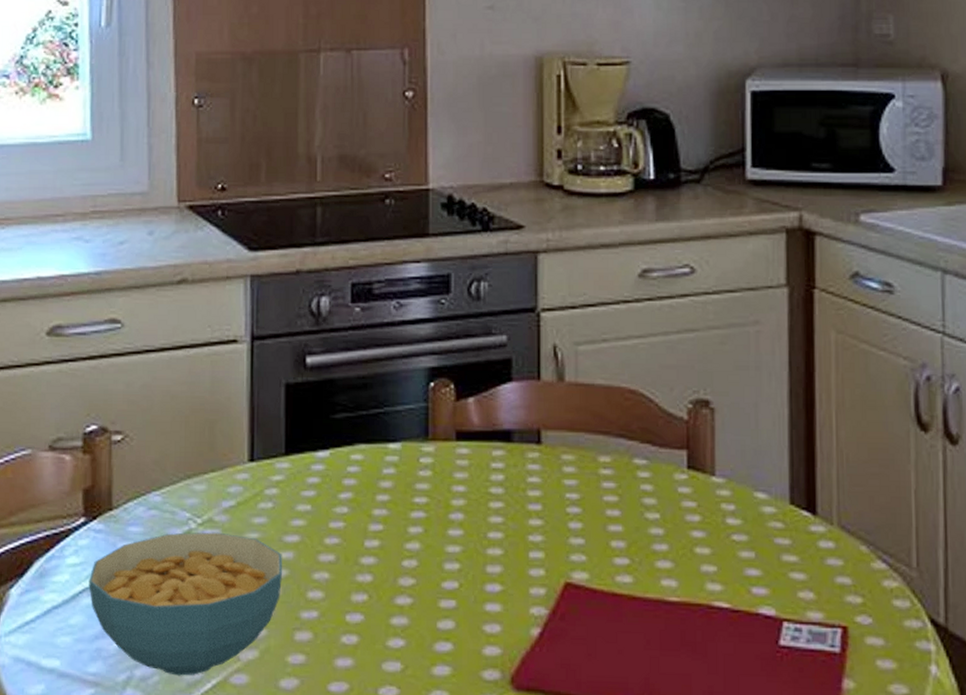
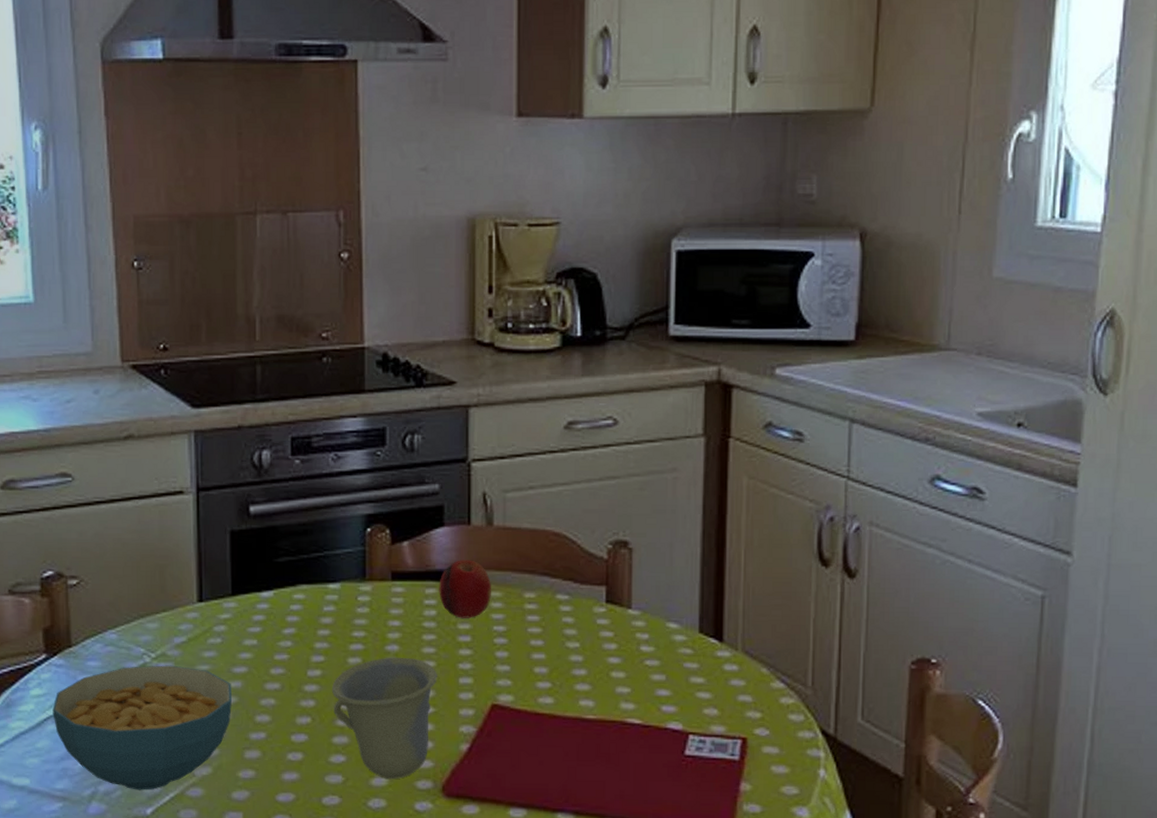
cup: none [390,526,506,668] -> present [331,657,438,779]
fruit: none [507,418,564,484] -> present [439,560,492,618]

